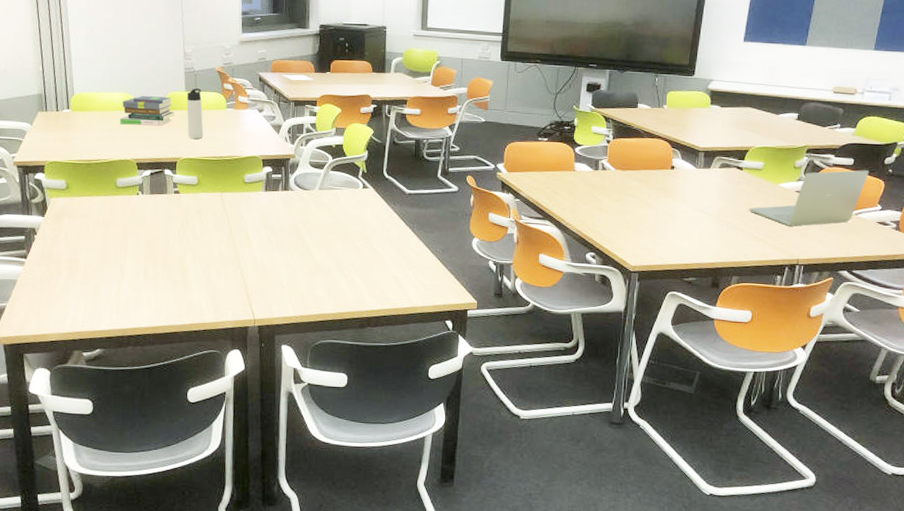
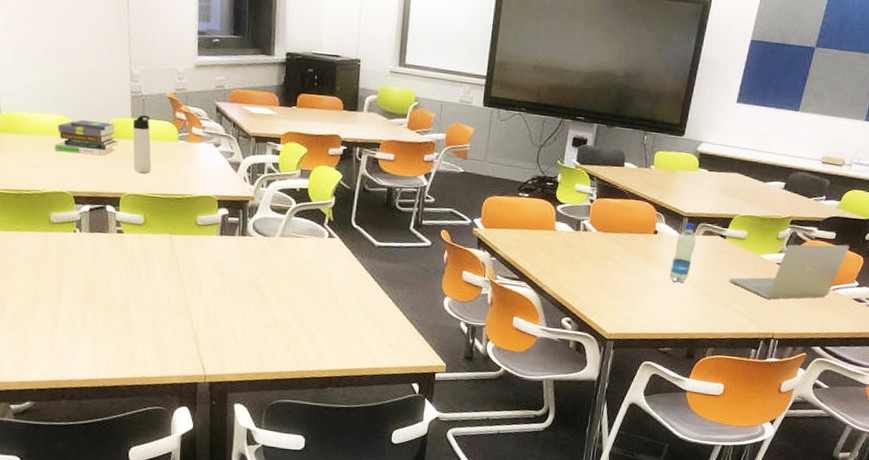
bottle: none [689,156,713,214] -> present [670,222,696,283]

